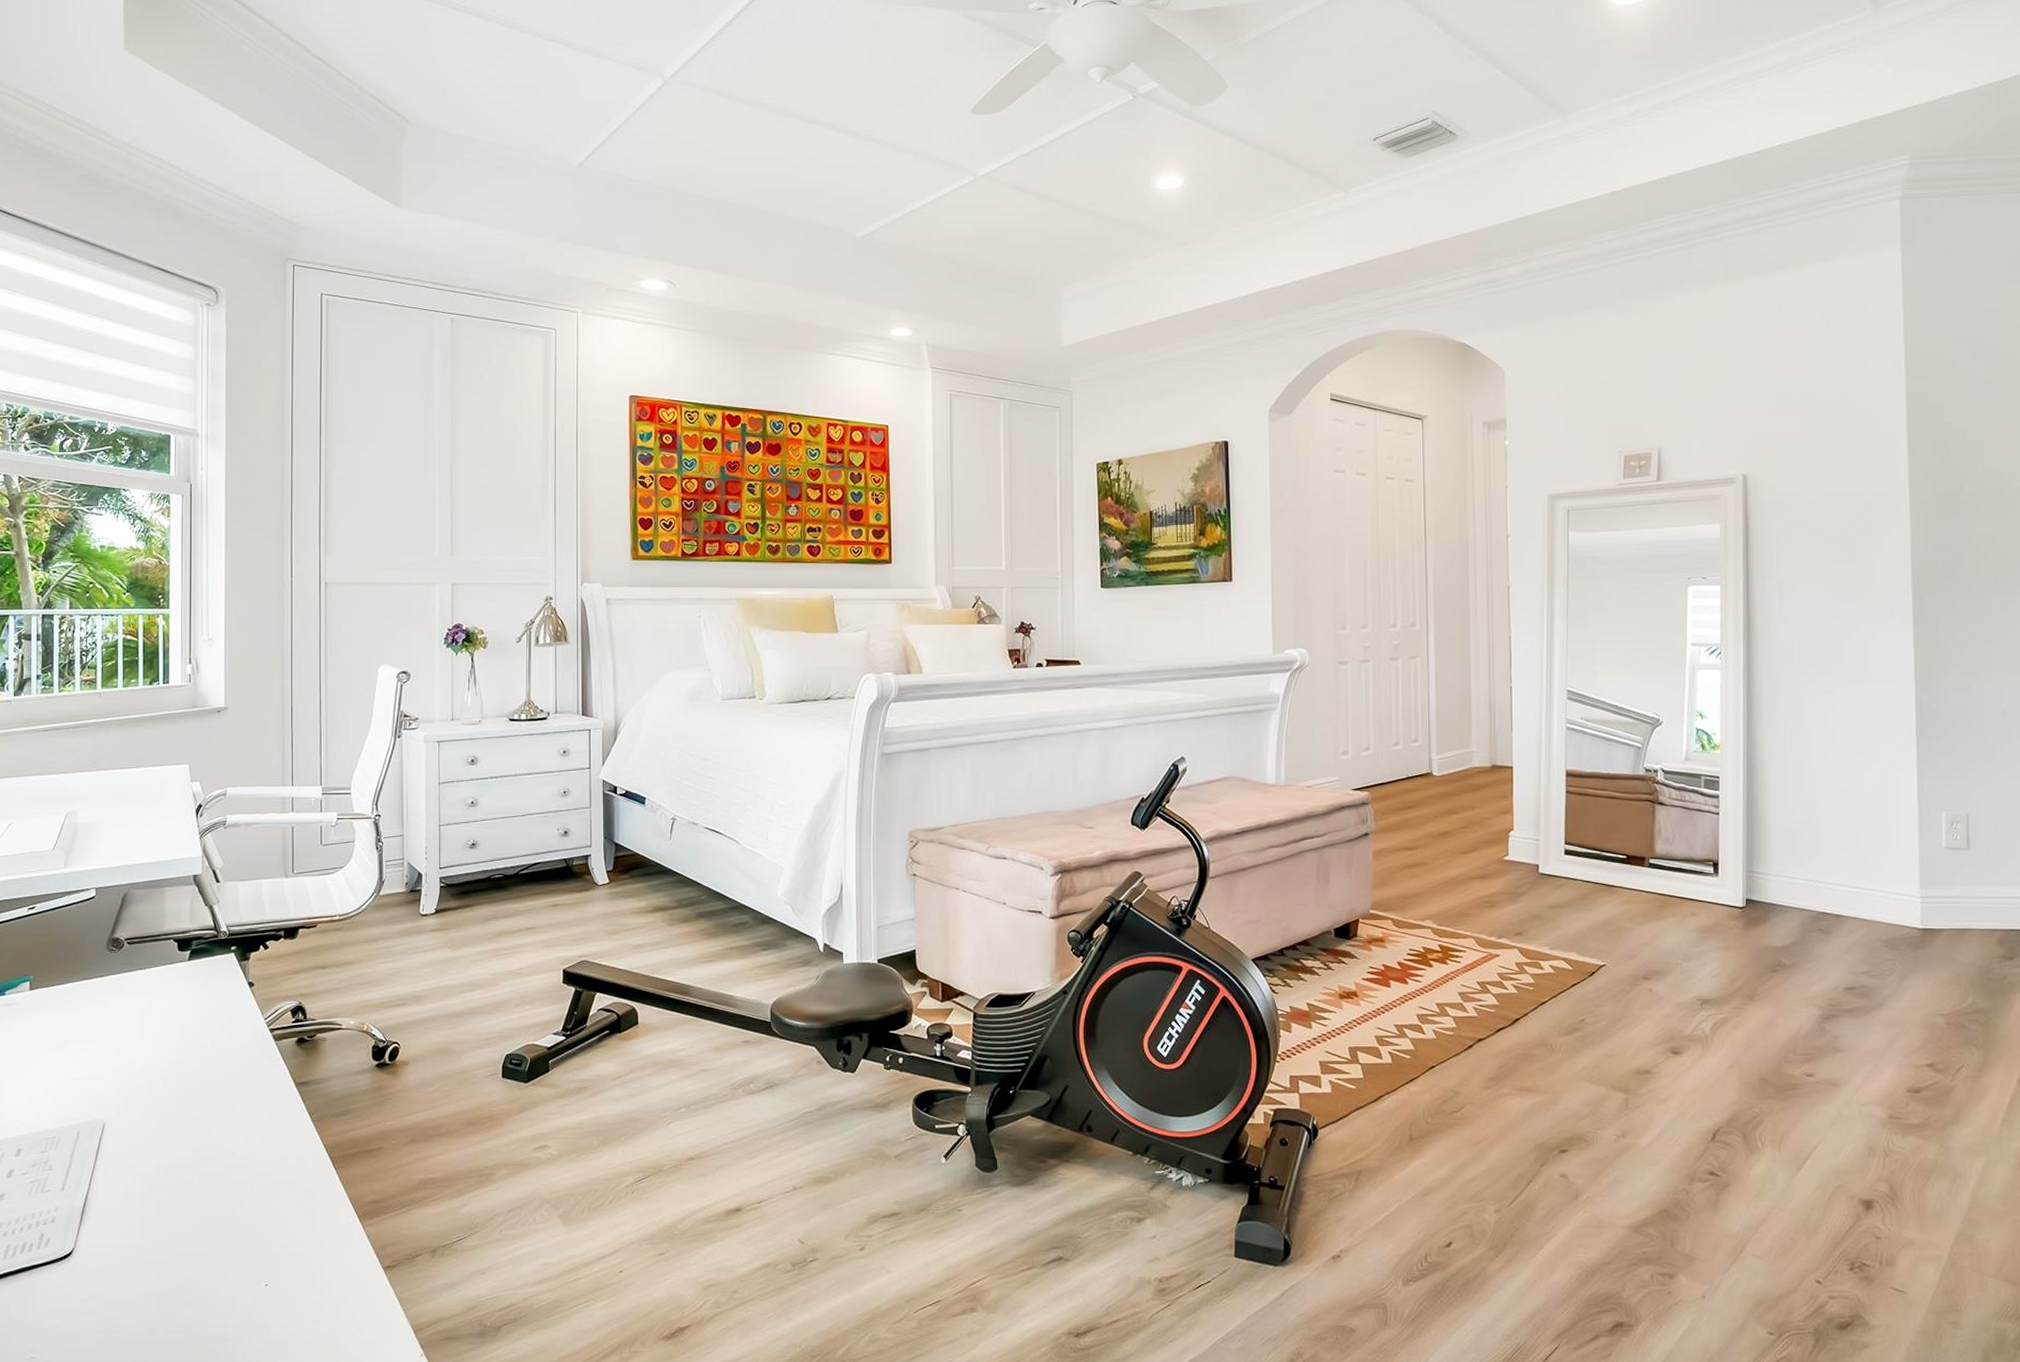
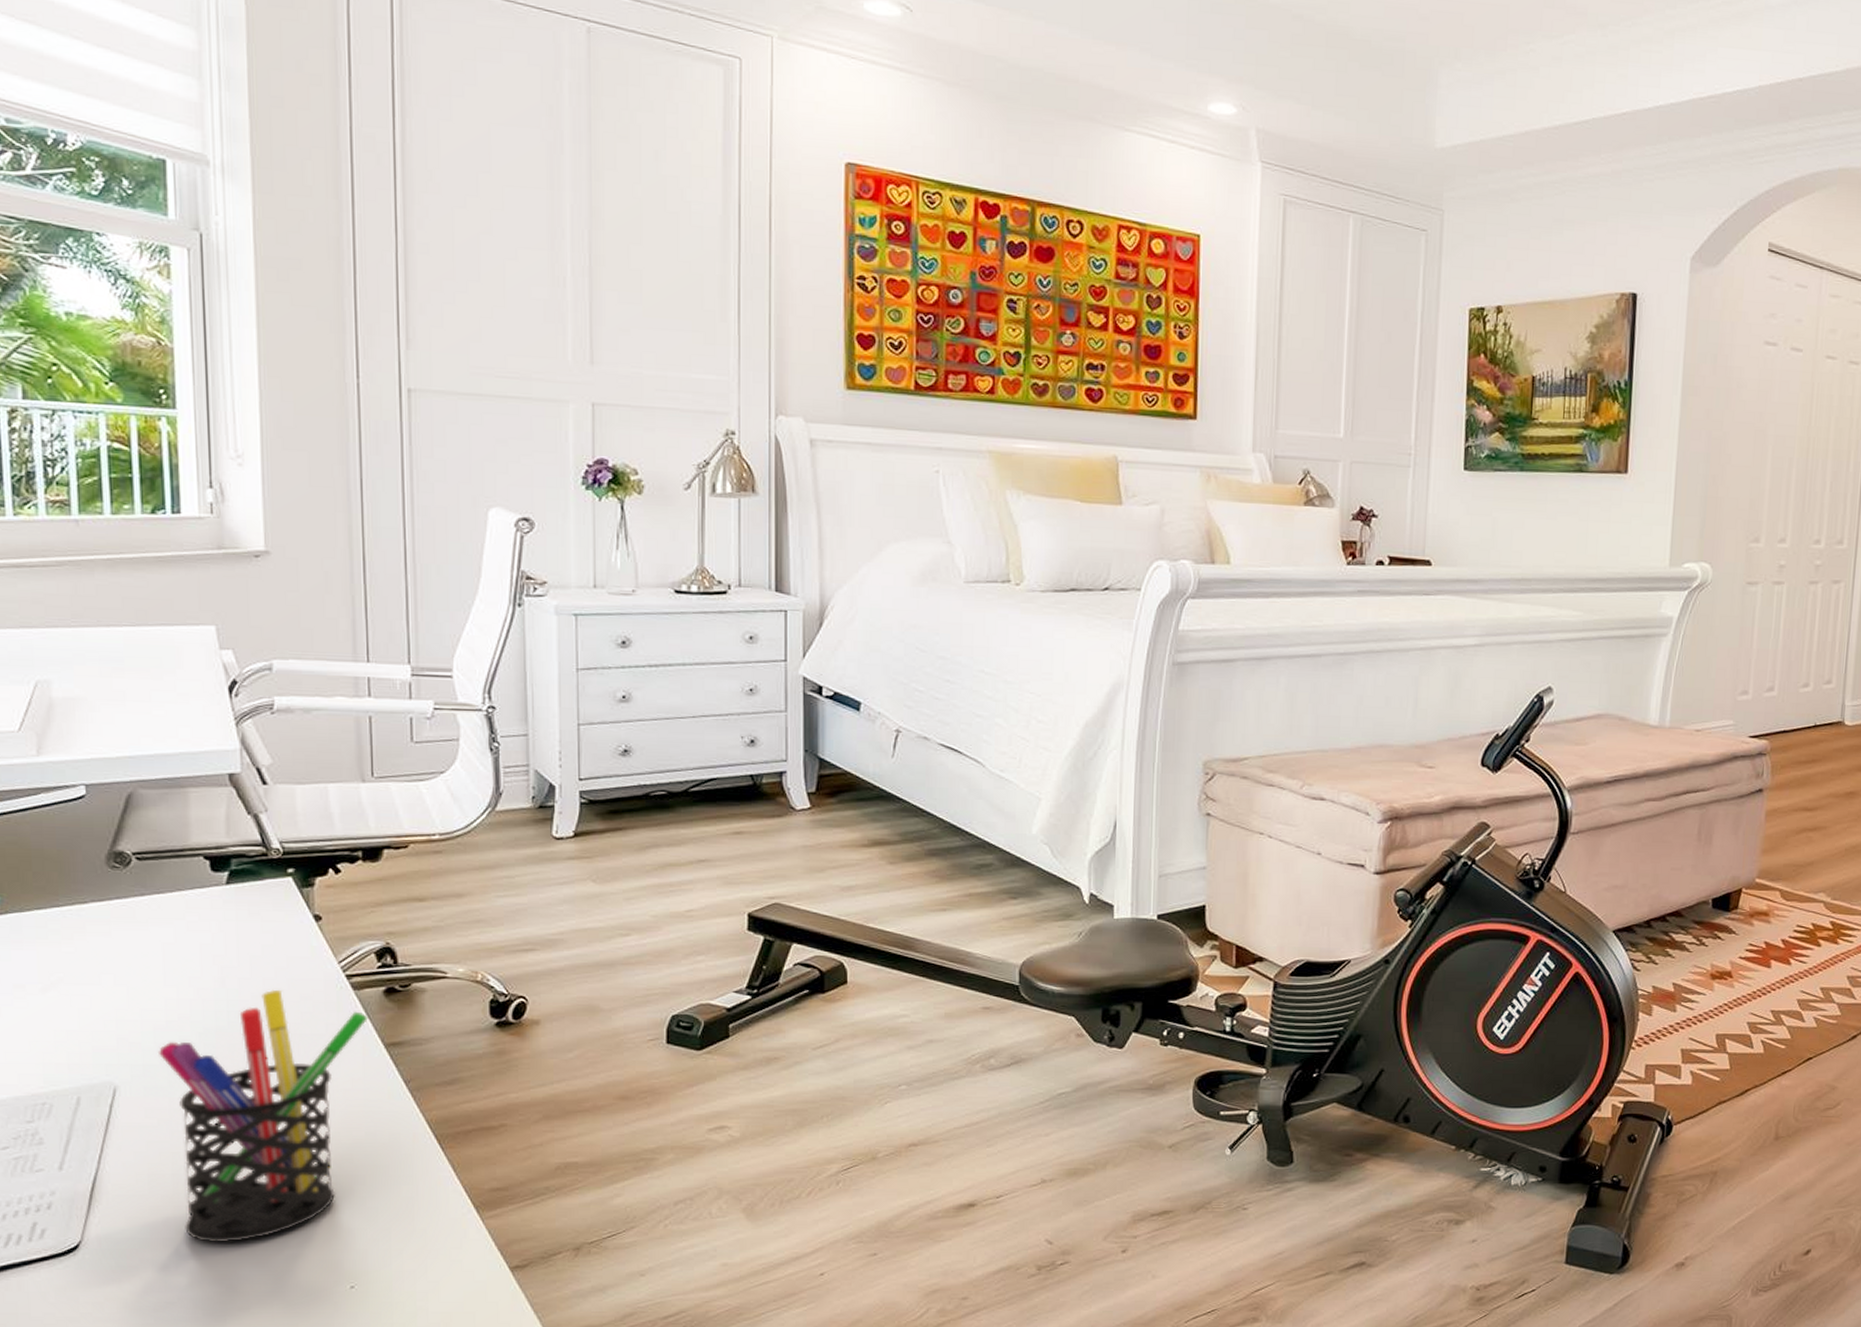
pen holder: none [135,1042,284,1249] -> present [157,989,368,1243]

